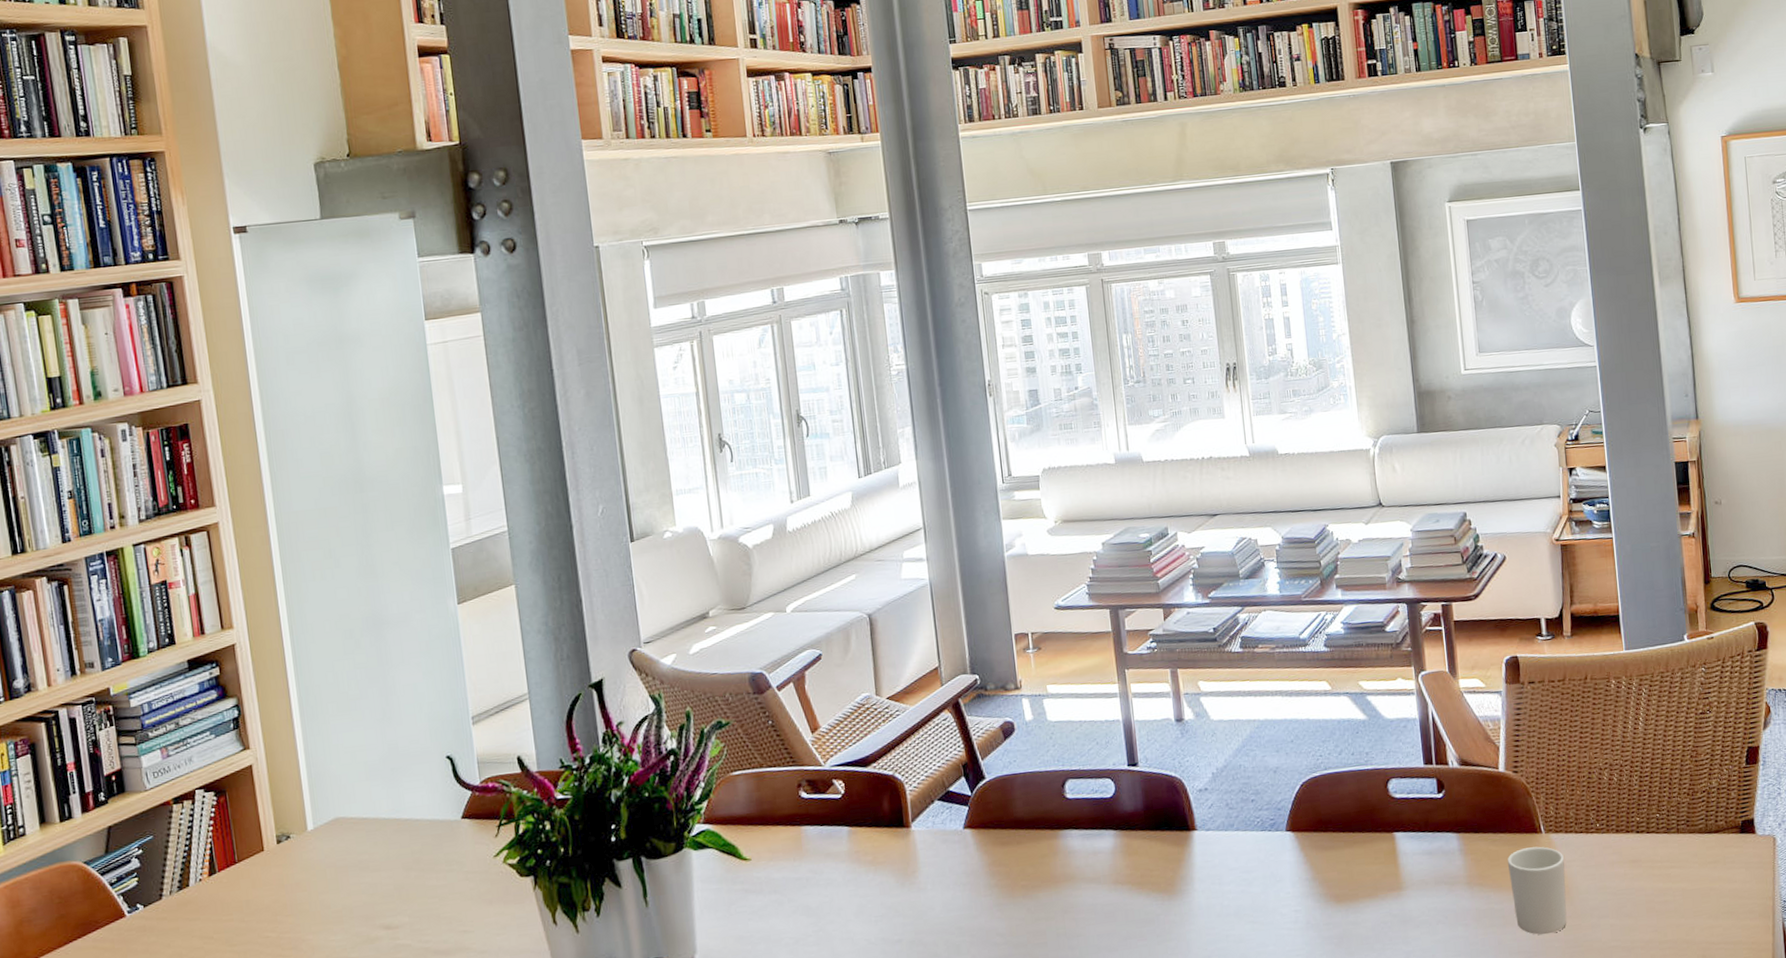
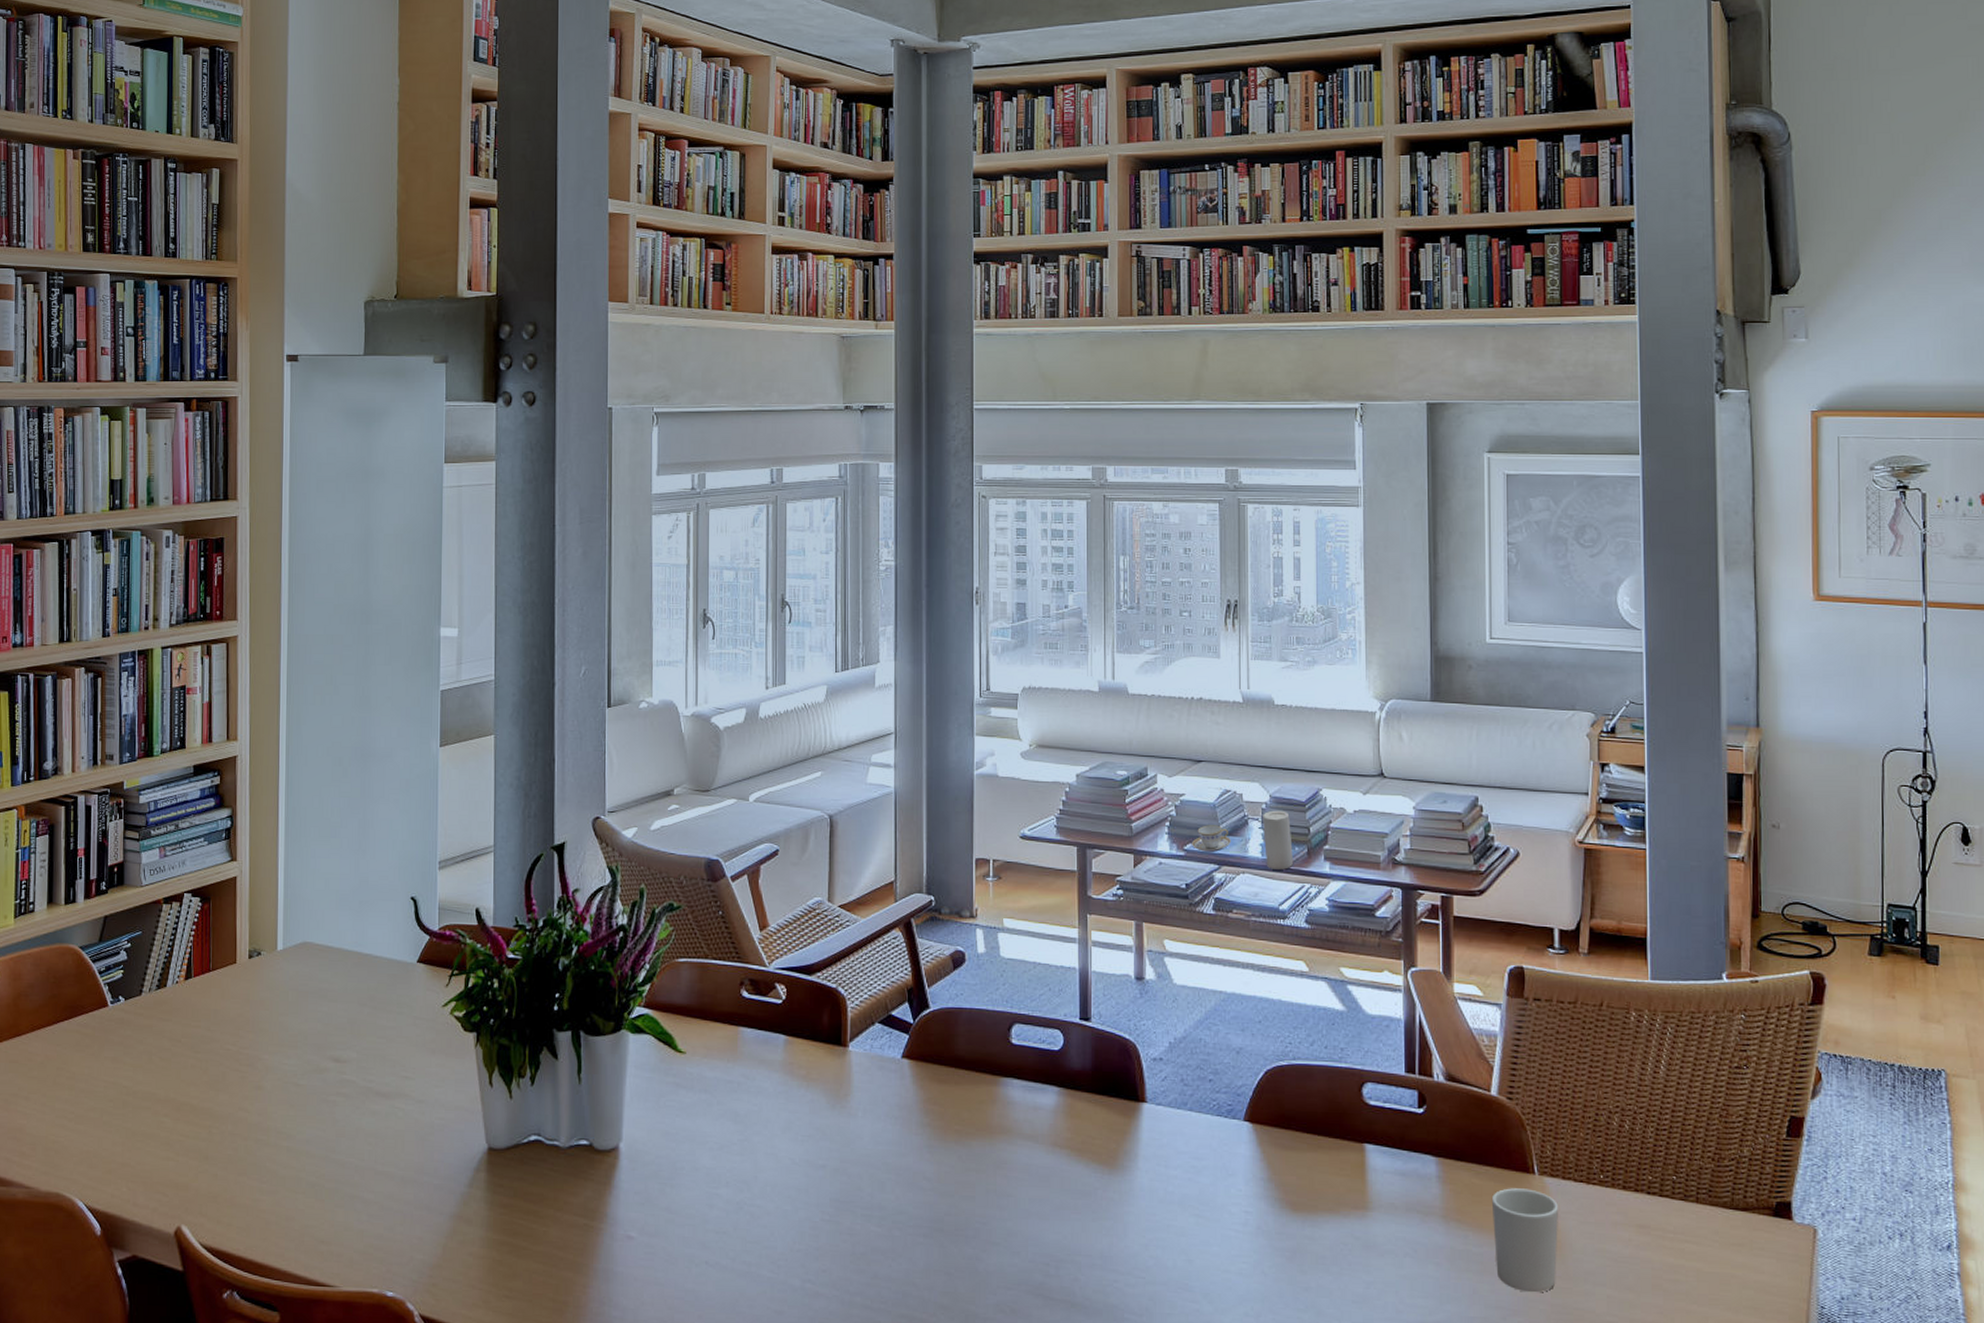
teacup: none [1215,571,1251,598] -> present [1192,825,1231,853]
candle: none [1277,549,1308,604] -> present [1263,810,1293,870]

